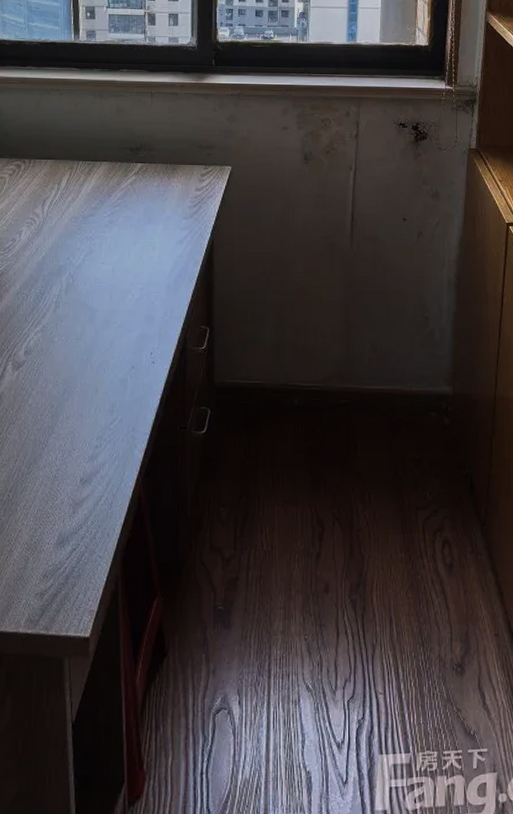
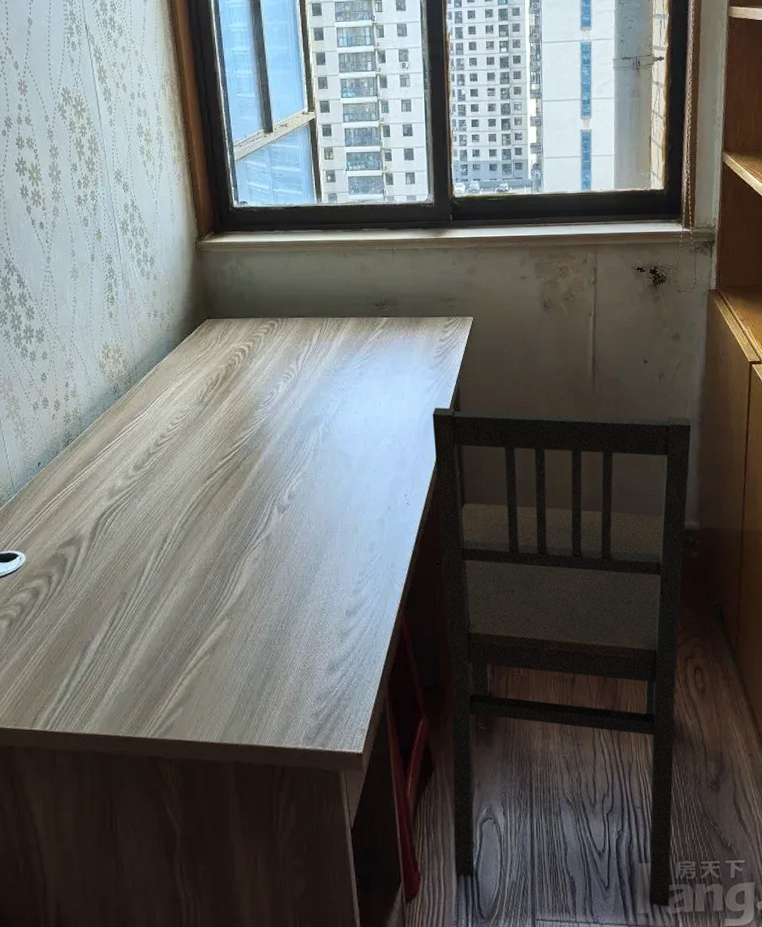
dining chair: none [183,260,448,803] -> present [432,407,692,907]

